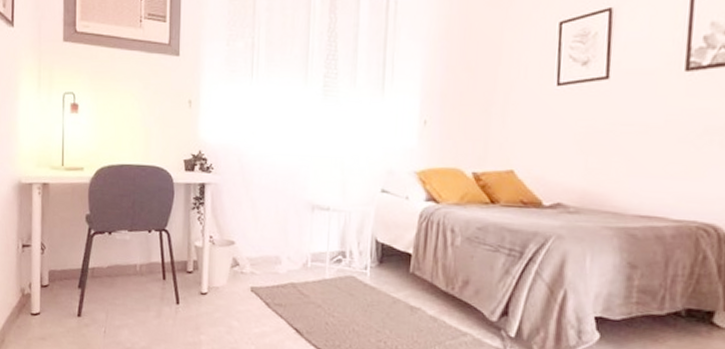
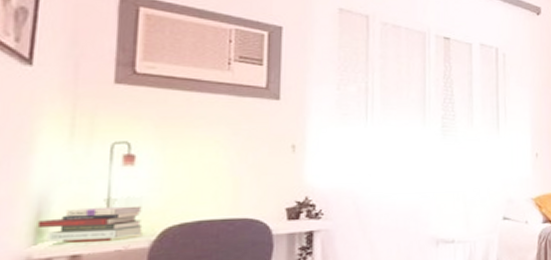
books: none [23,145,85,175] -> present [37,205,143,243]

